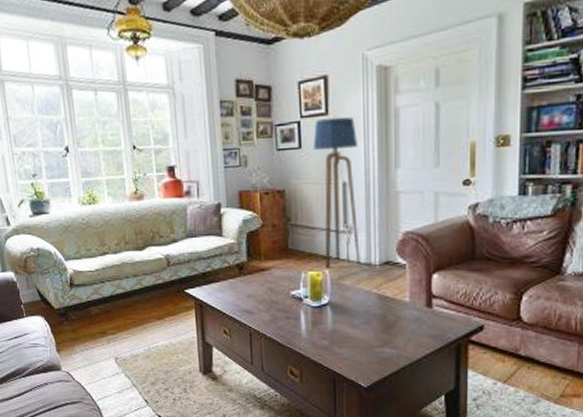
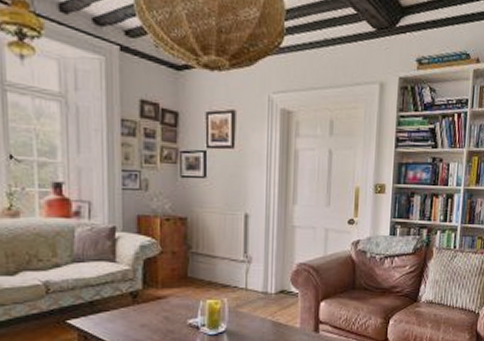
floor lamp: present [313,116,360,269] -> none [218,151,260,297]

